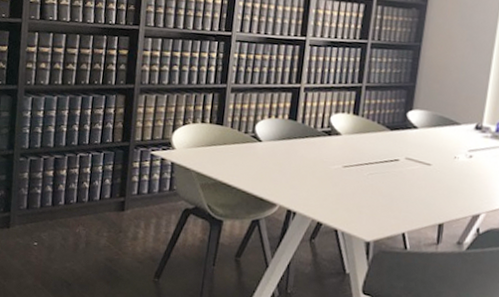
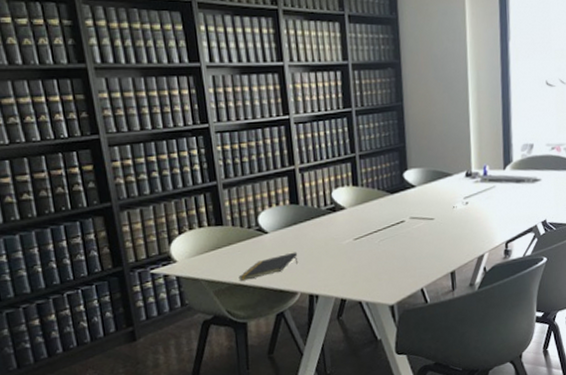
notepad: none [225,165,285,181] -> present [238,252,298,281]

